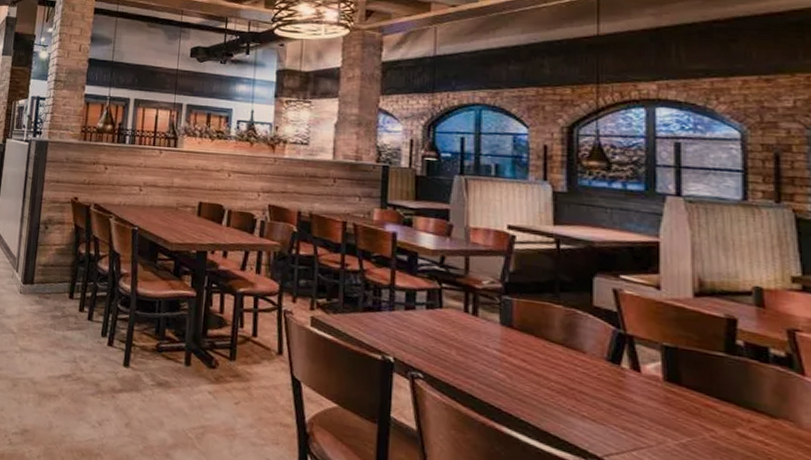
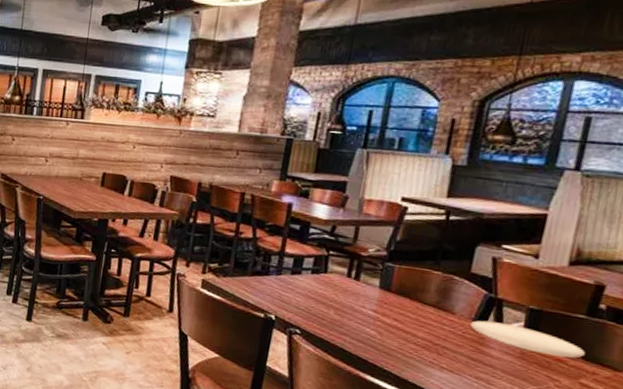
plate: none [604,360,735,404] -> present [470,320,586,359]

